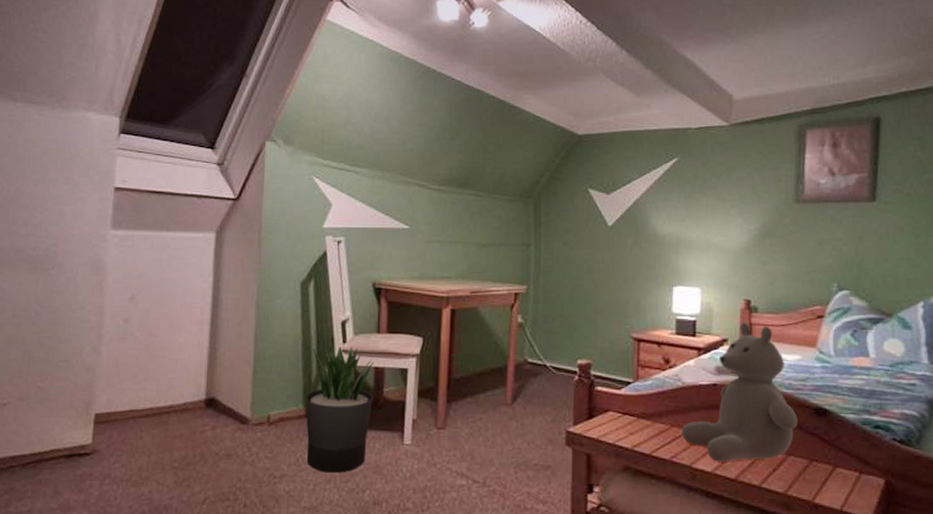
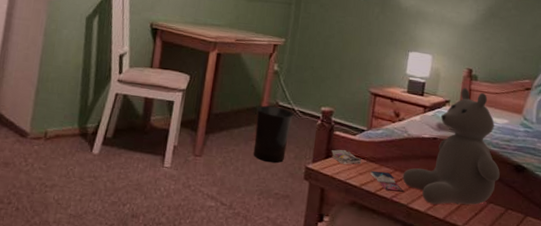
planter: present [305,336,374,473] -> none [76,66,145,187]
waste bin: none [503,364,547,429] -> present [253,105,294,163]
magazine: none [593,406,686,452] -> present [331,149,405,193]

